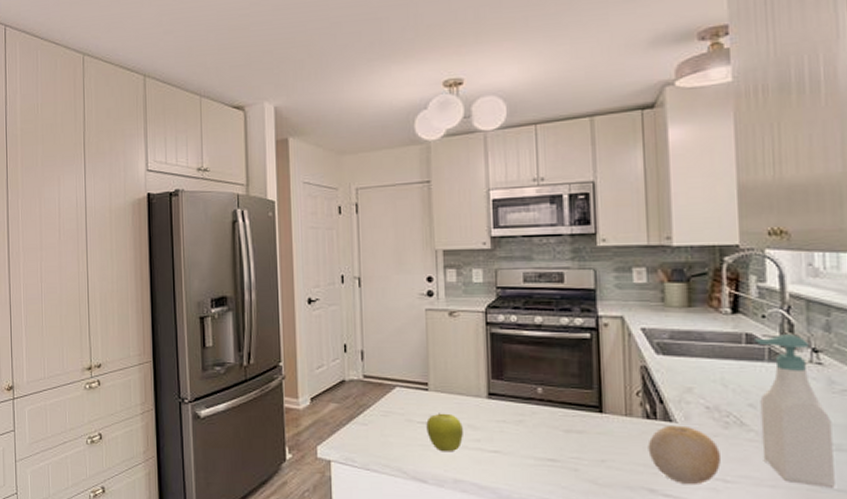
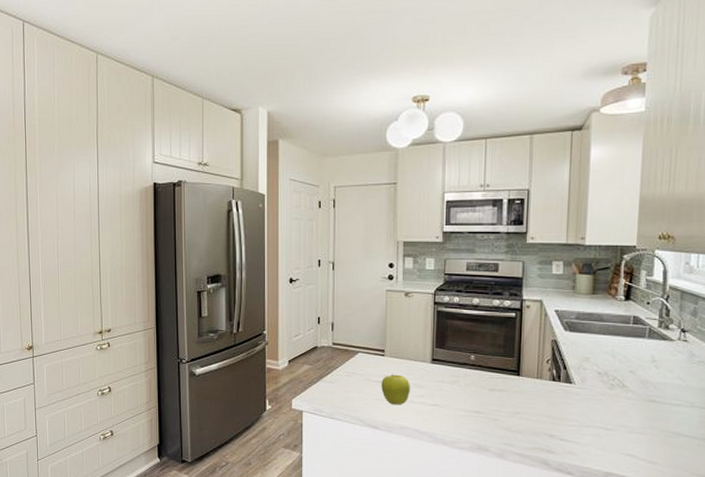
fruit: present [648,425,721,485] -> none [551,386,605,432]
soap bottle: present [753,334,835,489] -> none [636,317,689,435]

